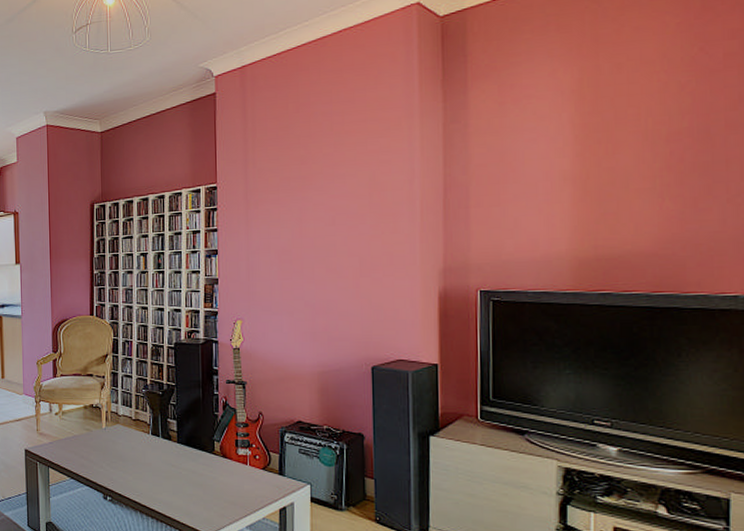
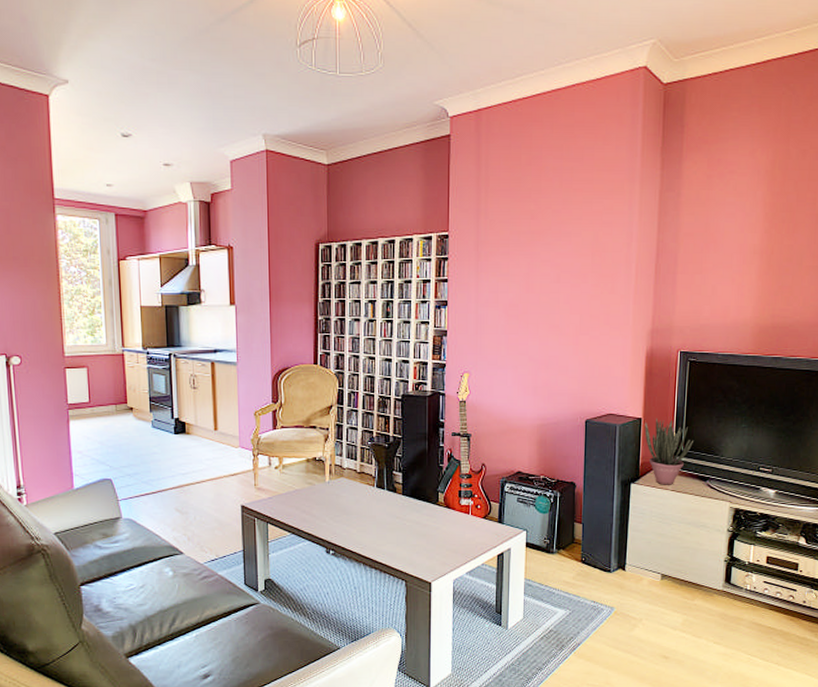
potted plant: none [442,363,504,439] -> present [644,418,693,485]

